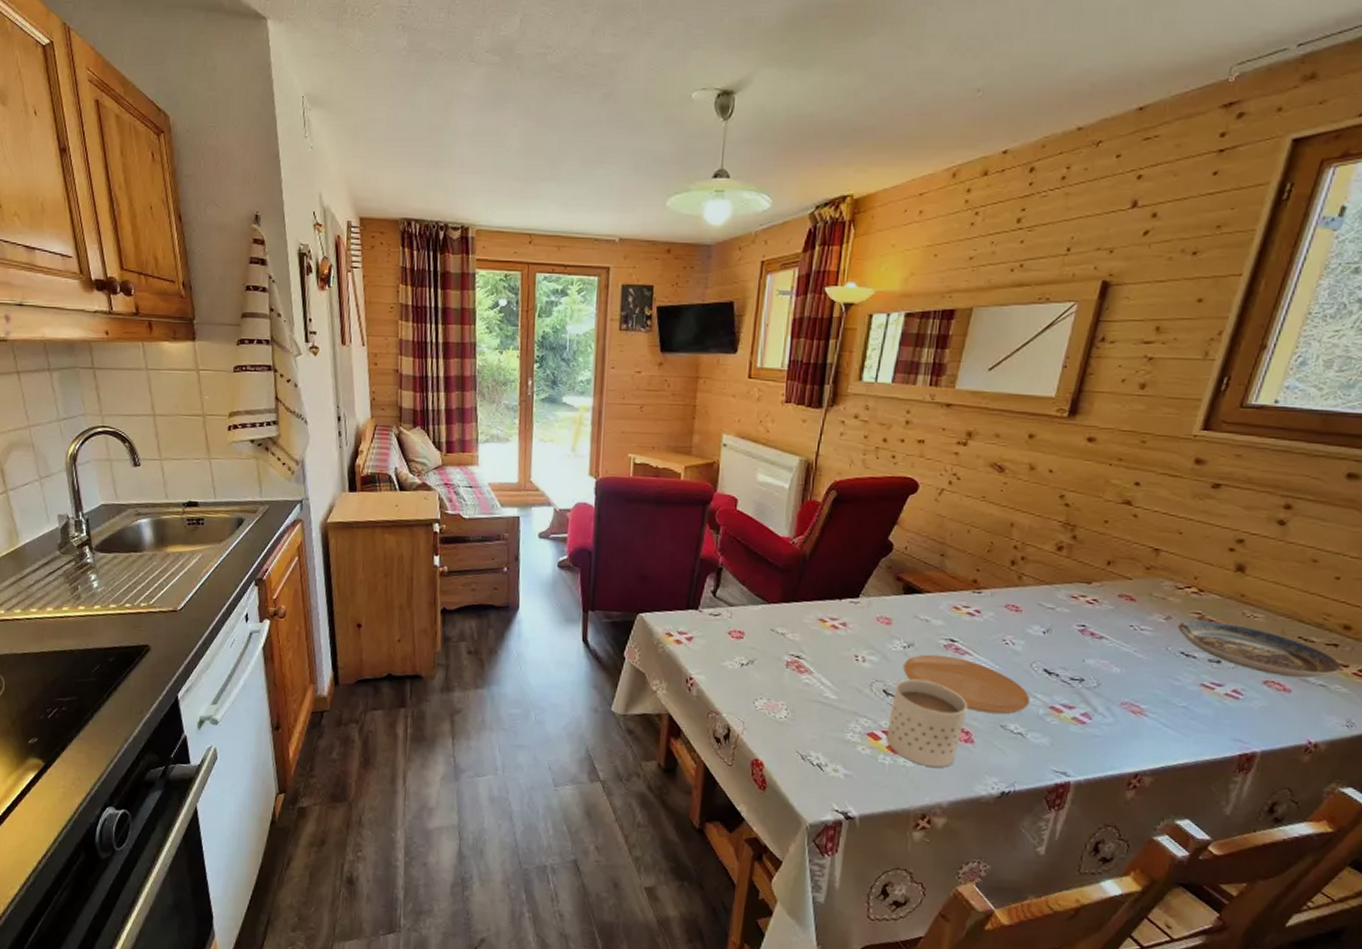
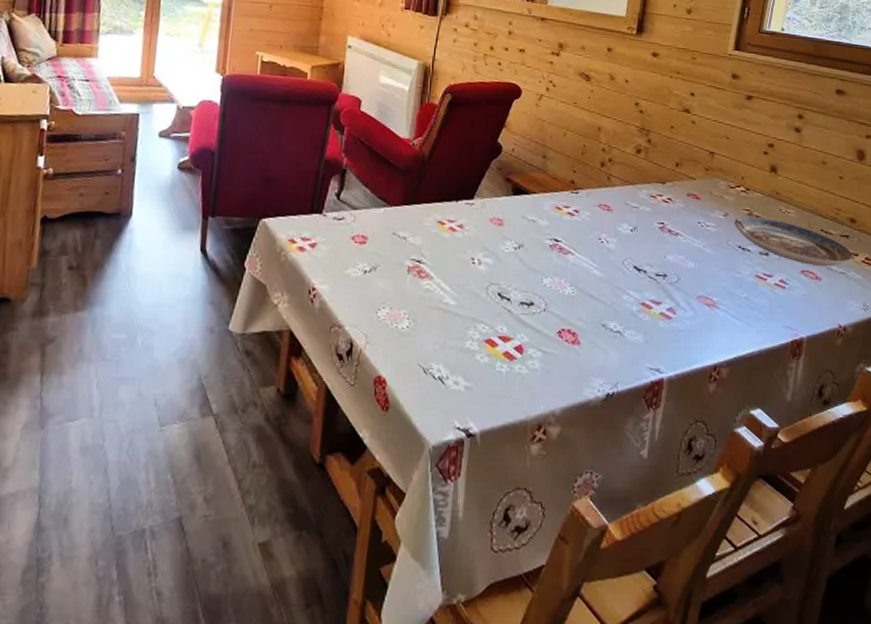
mug: present [886,678,968,768] -> none [502,280,573,372]
plate: present [903,654,1030,715] -> none [515,254,625,313]

